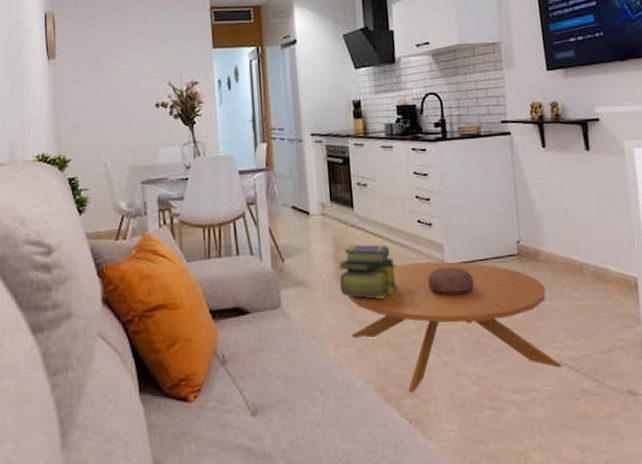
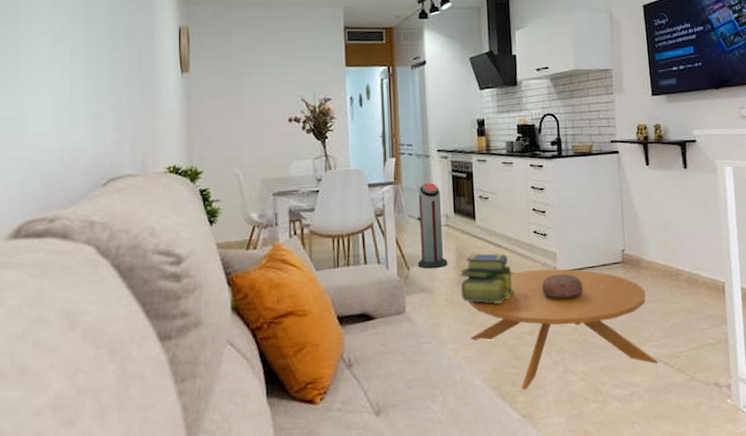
air purifier: none [291,168,325,260] -> present [417,182,448,269]

